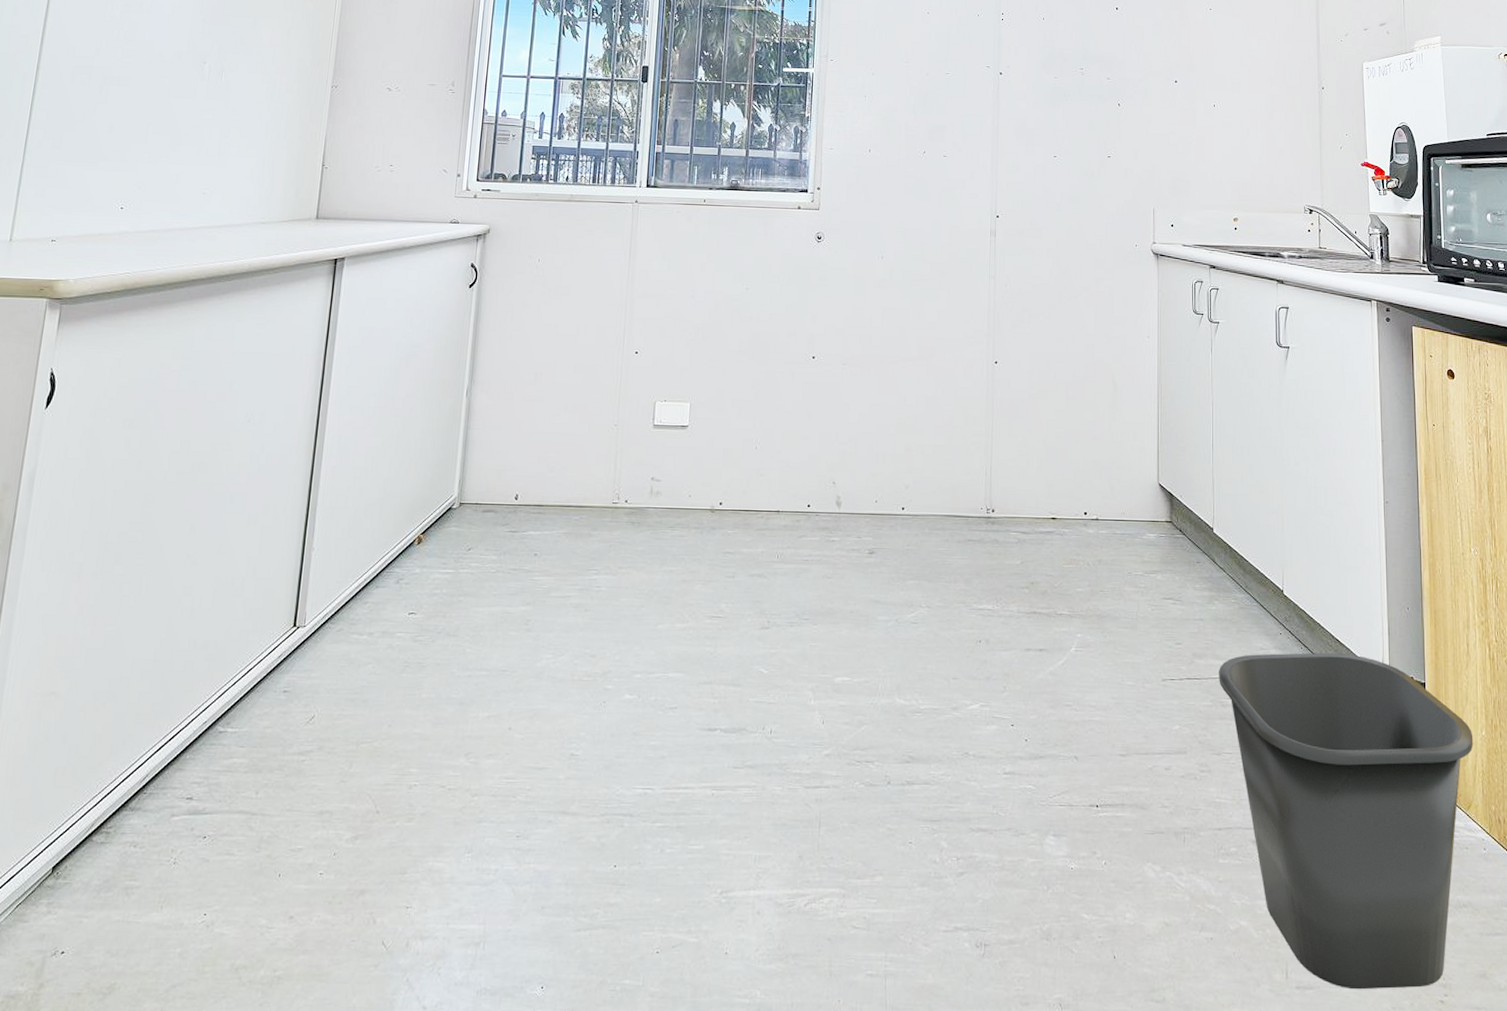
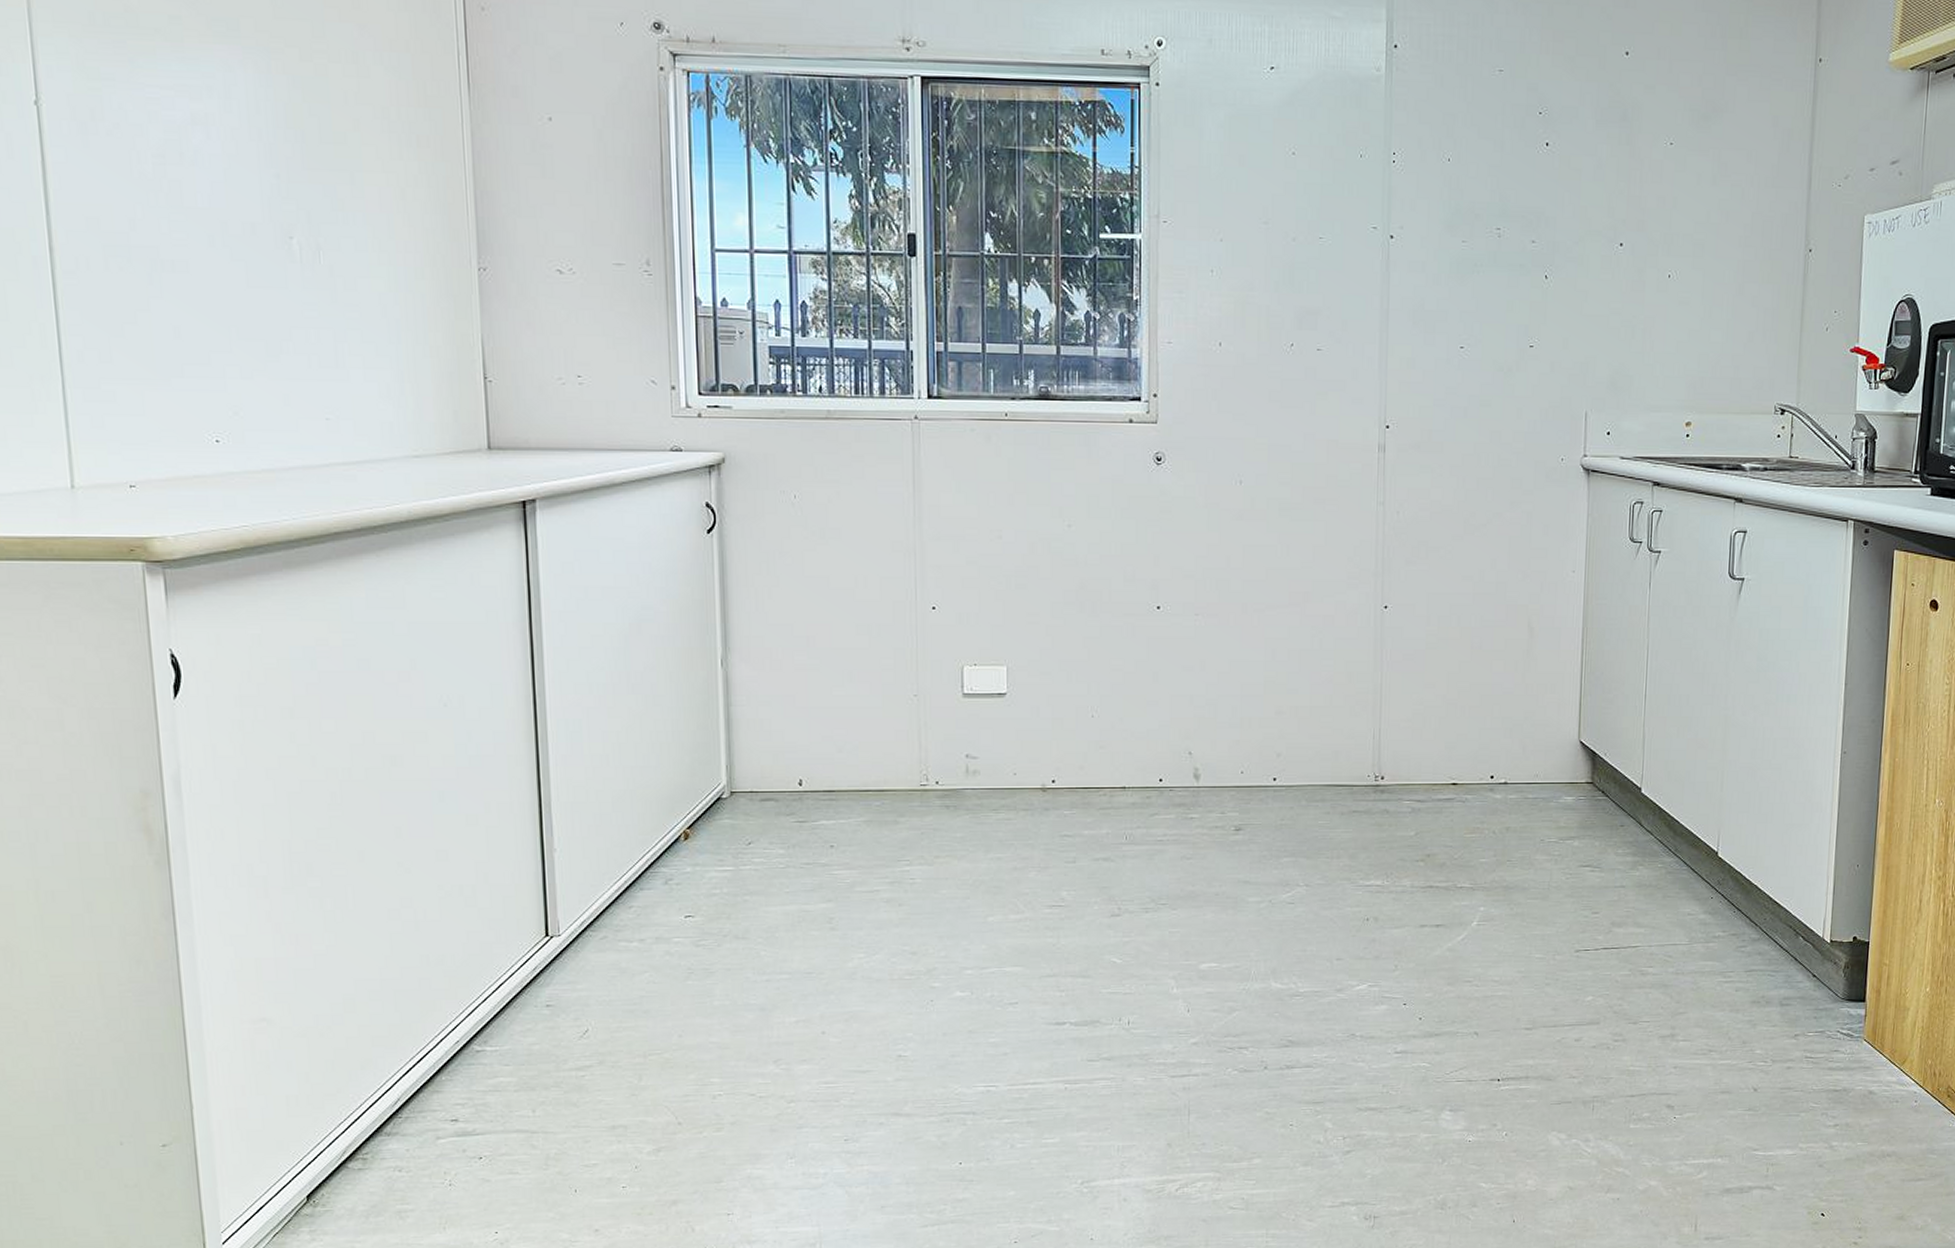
waste bin: present [1219,653,1474,990] -> none [1639,915,1916,1237]

